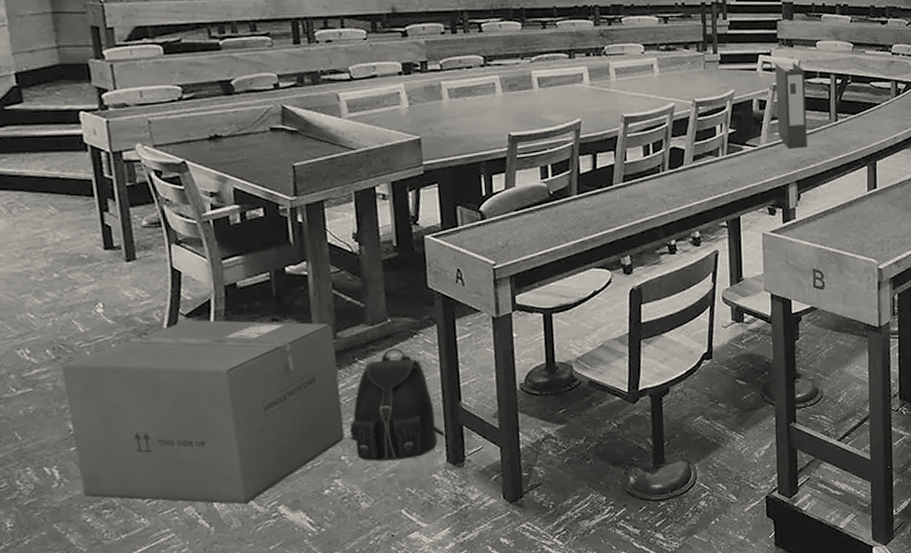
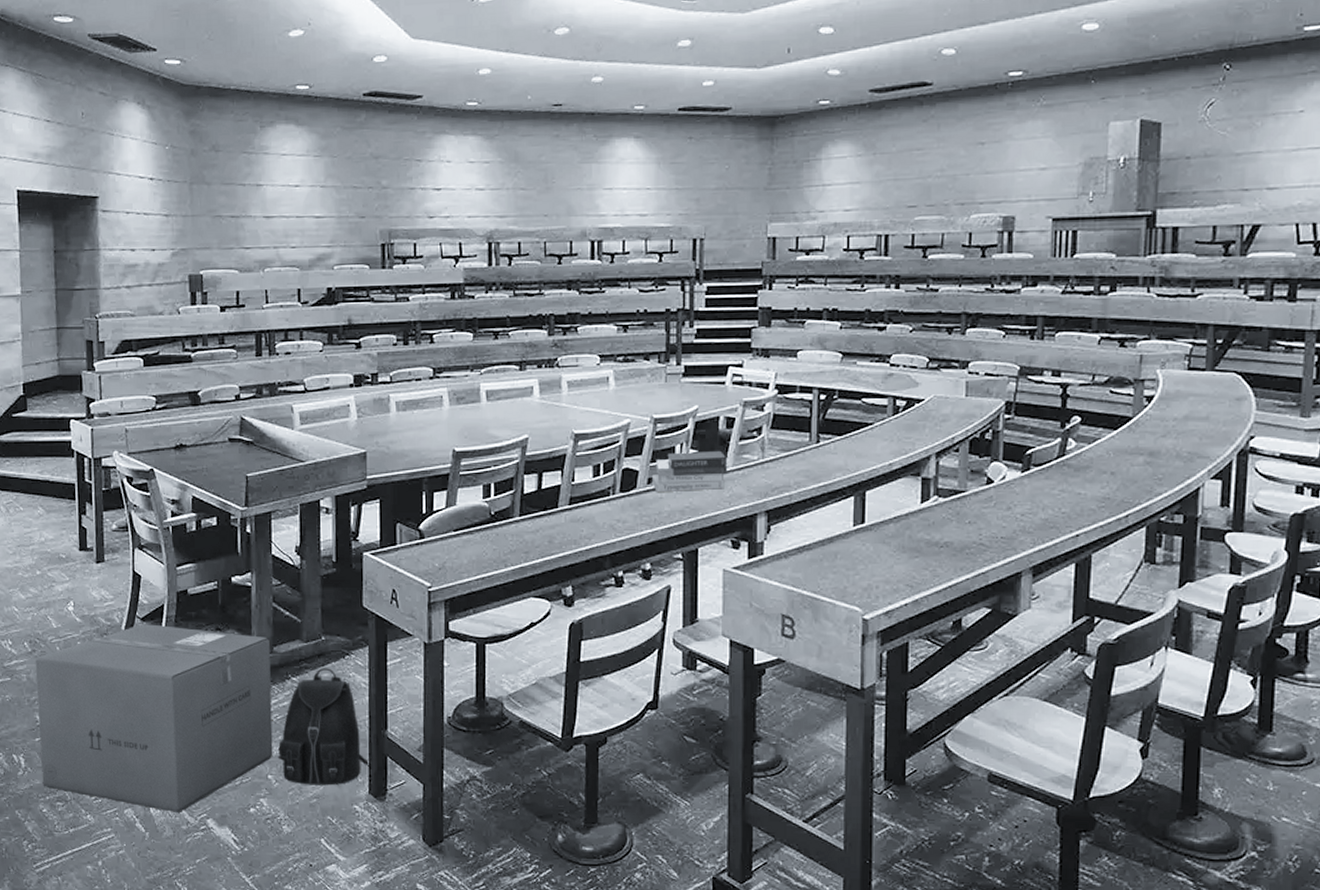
books: none [696,129,762,169] -> present [651,450,728,493]
binder: present [775,61,807,148] -> none [747,374,782,473]

